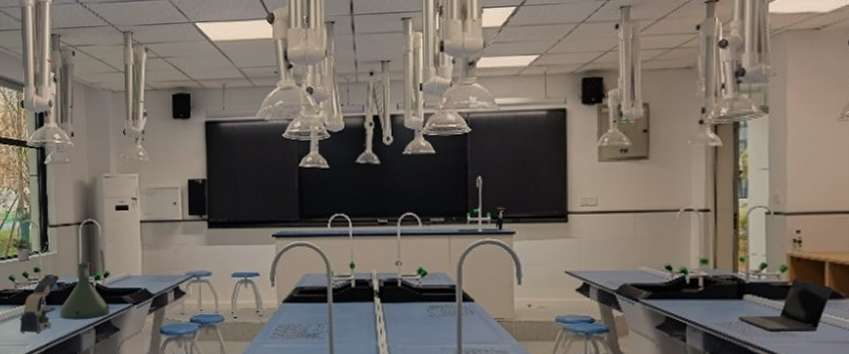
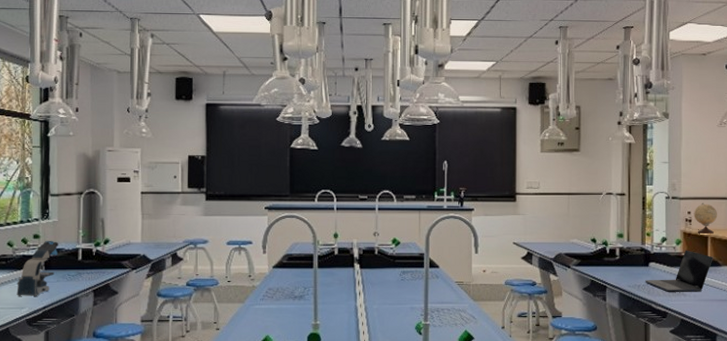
potted plant: present [12,237,32,261] -> none [11,205,32,227]
flask: present [59,263,110,320] -> none [58,230,109,284]
globe: none [805,218,839,258] -> present [694,202,718,234]

